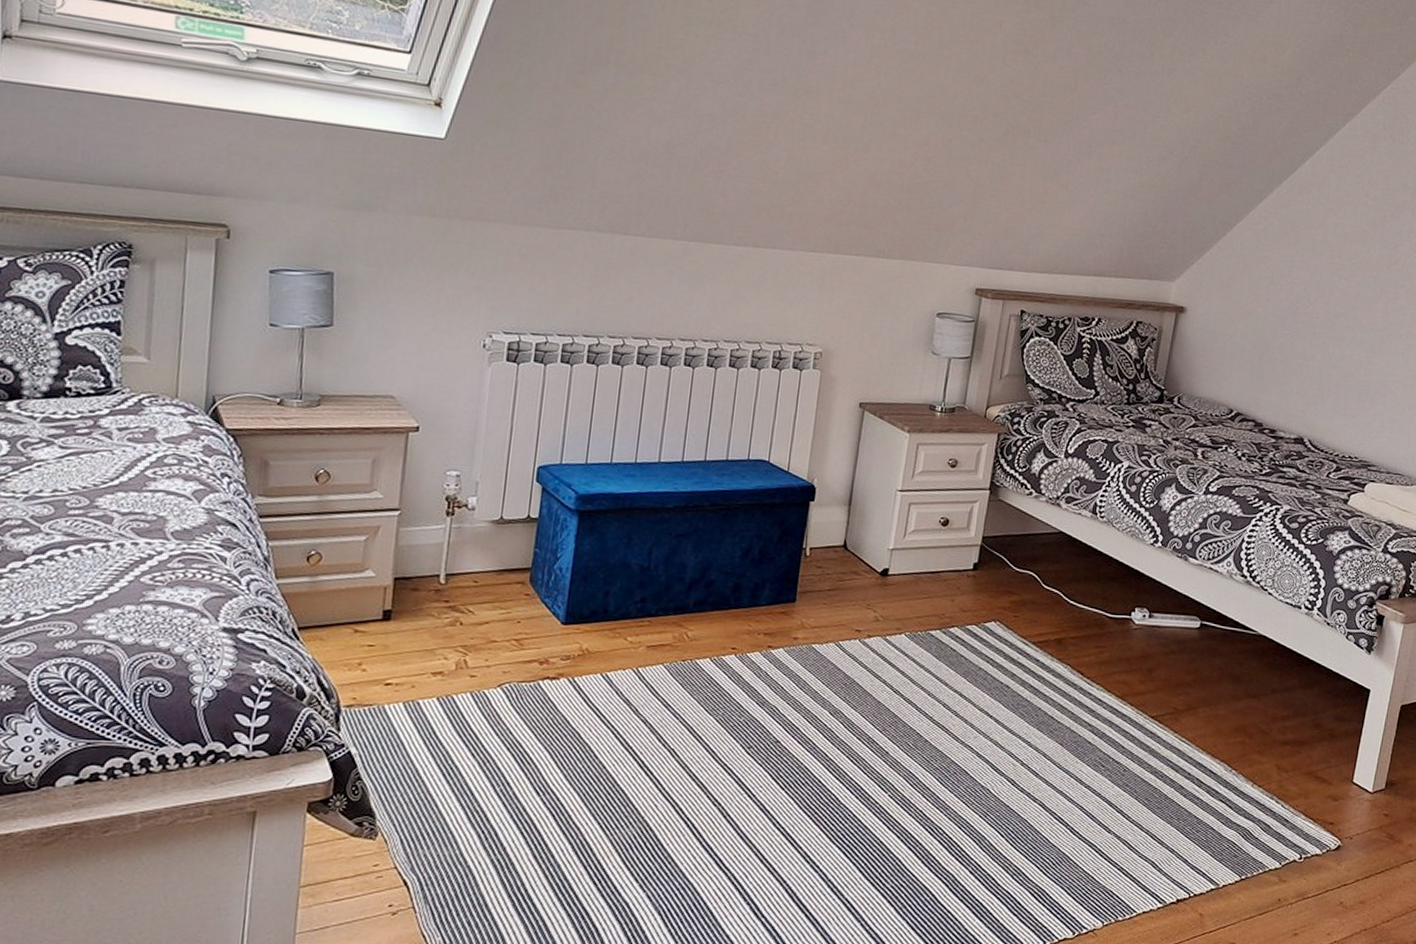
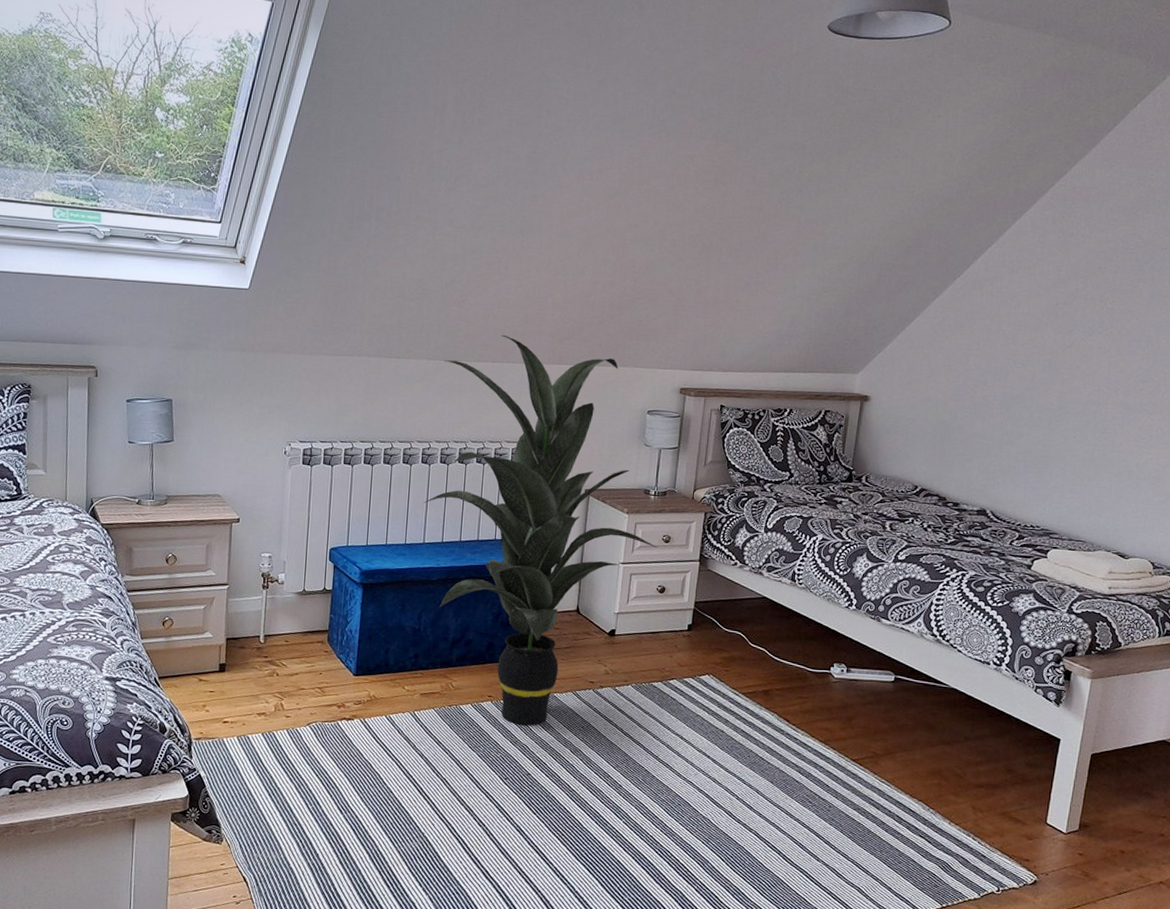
indoor plant: none [660,215,943,684] -> present [423,335,658,726]

